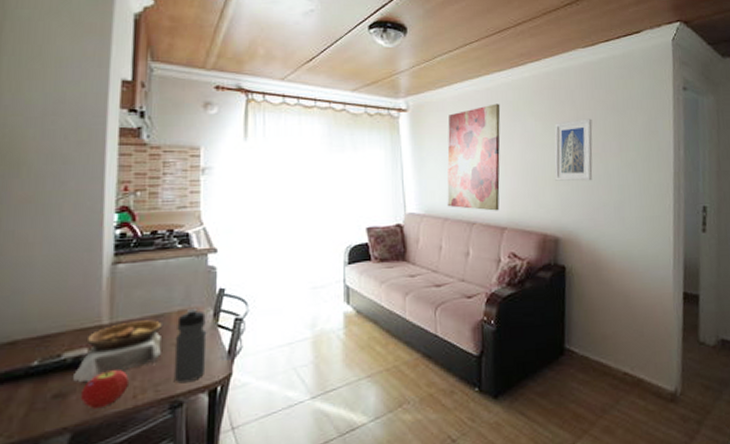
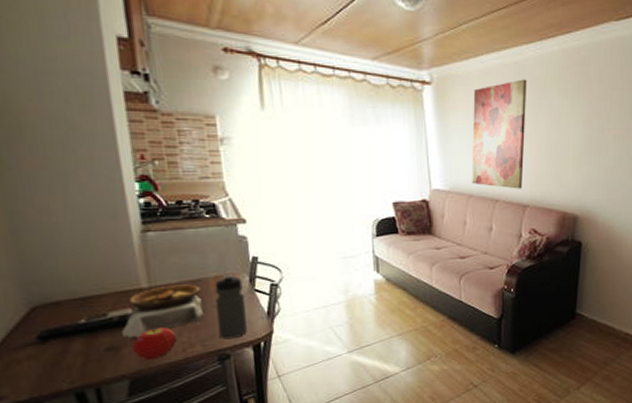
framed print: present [554,118,593,181] -> none [578,98,619,163]

